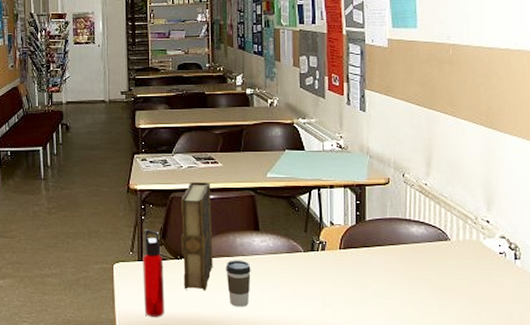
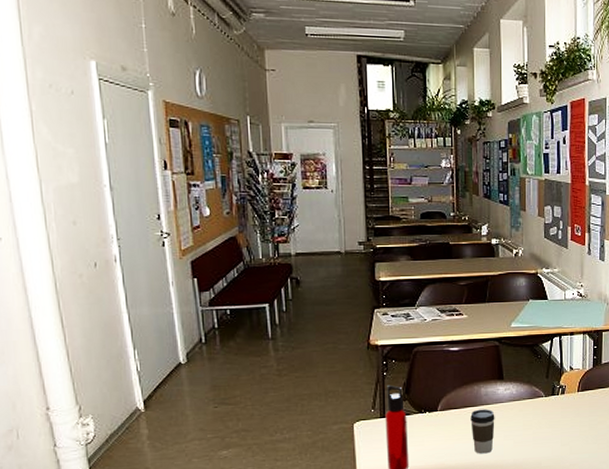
book: present [180,182,213,291] -> none [424,335,458,442]

